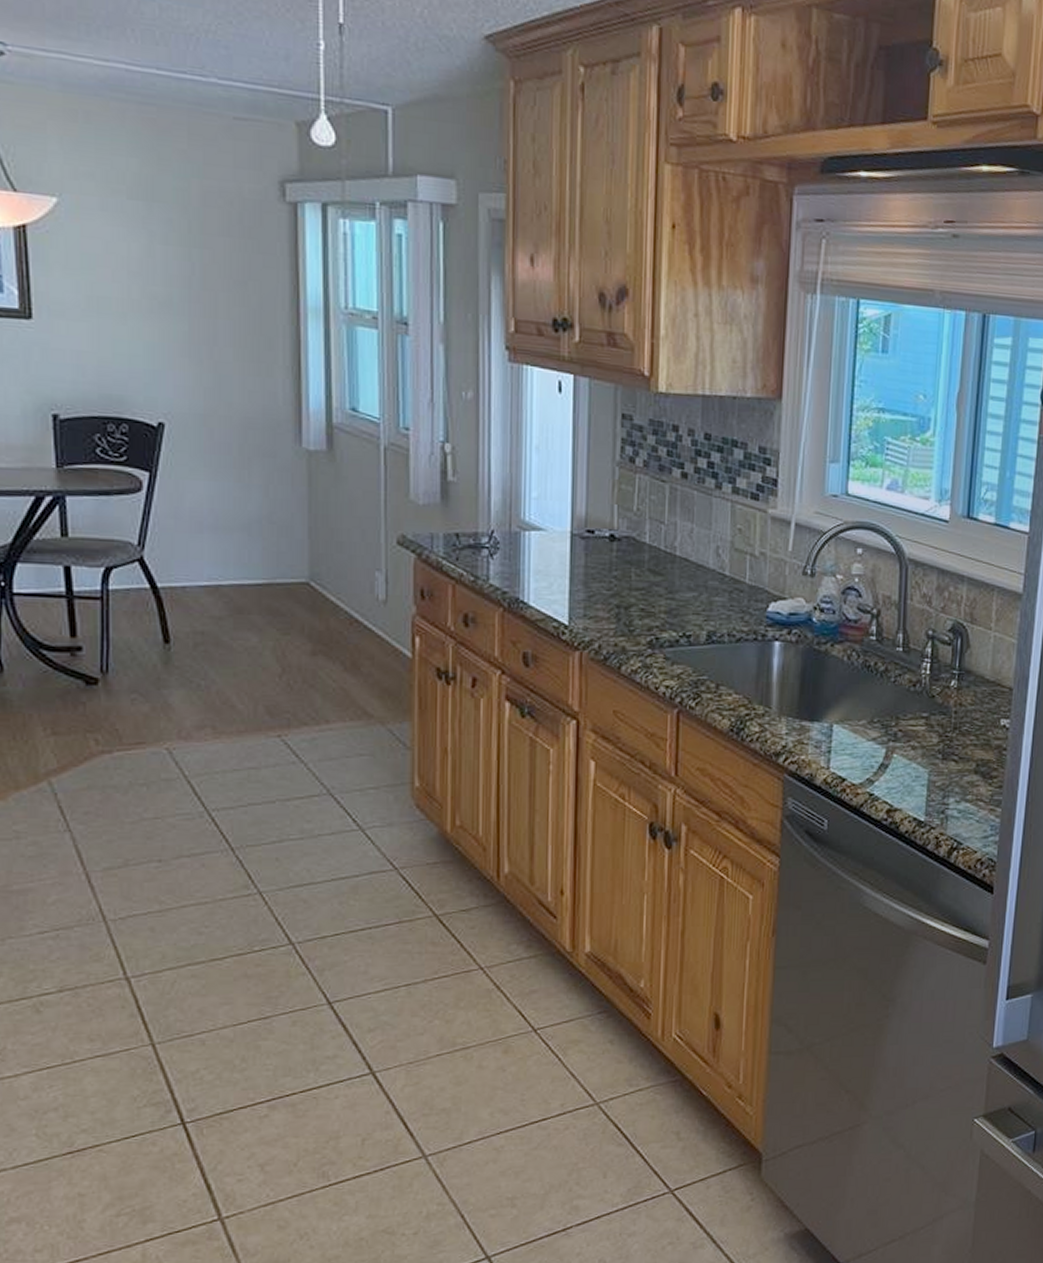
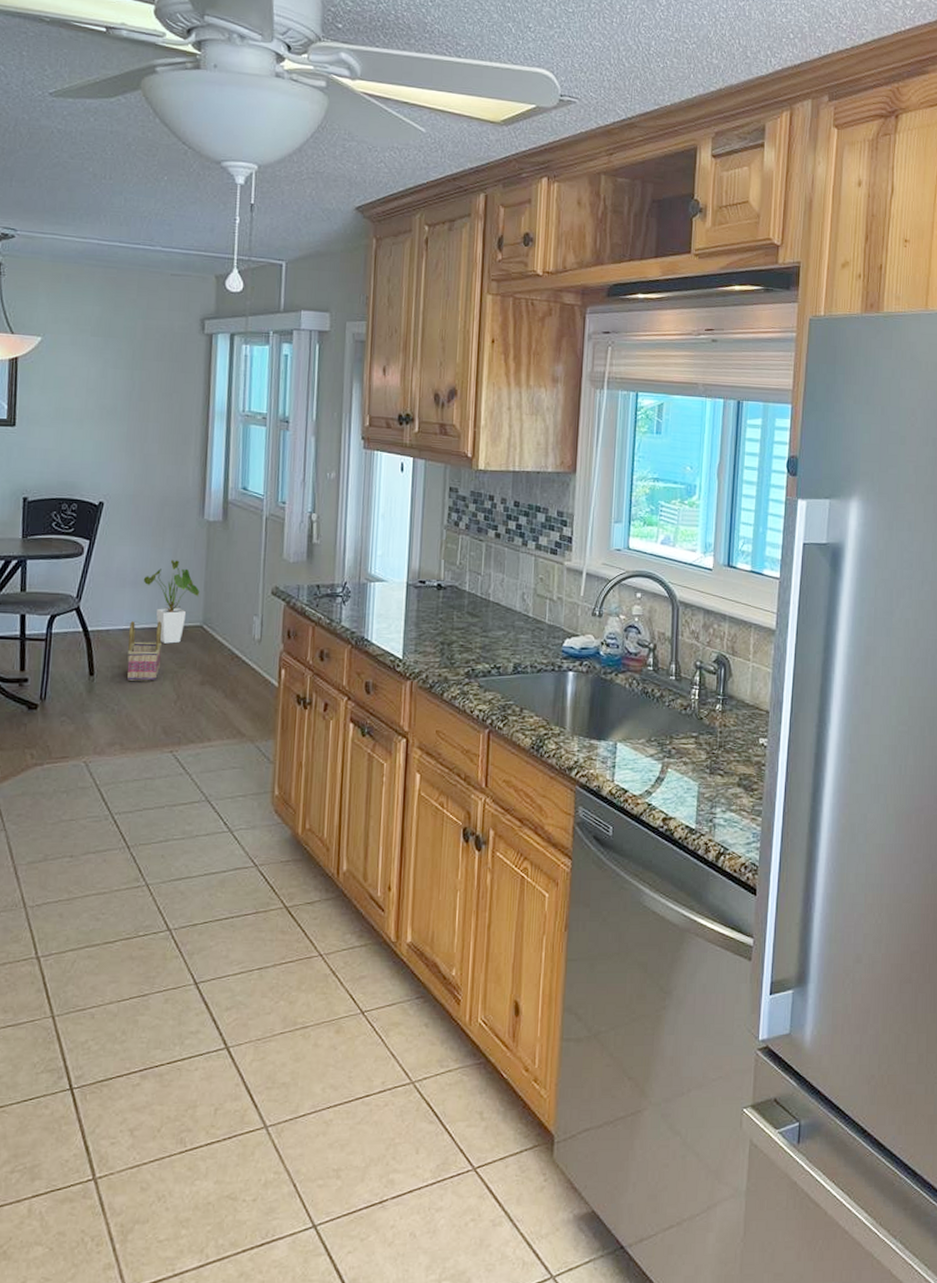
basket: none [213,576,257,651] -> present [127,621,162,681]
house plant: none [226,499,302,605] -> present [143,560,199,644]

